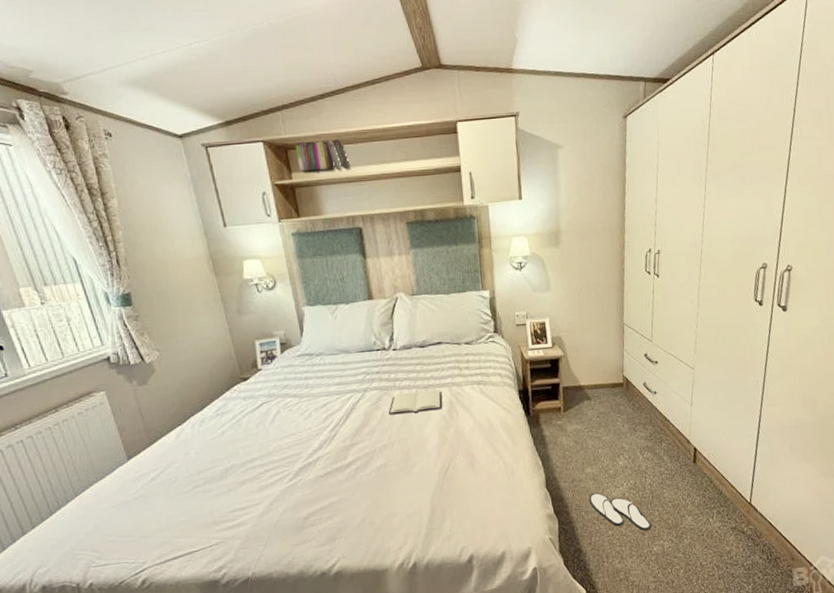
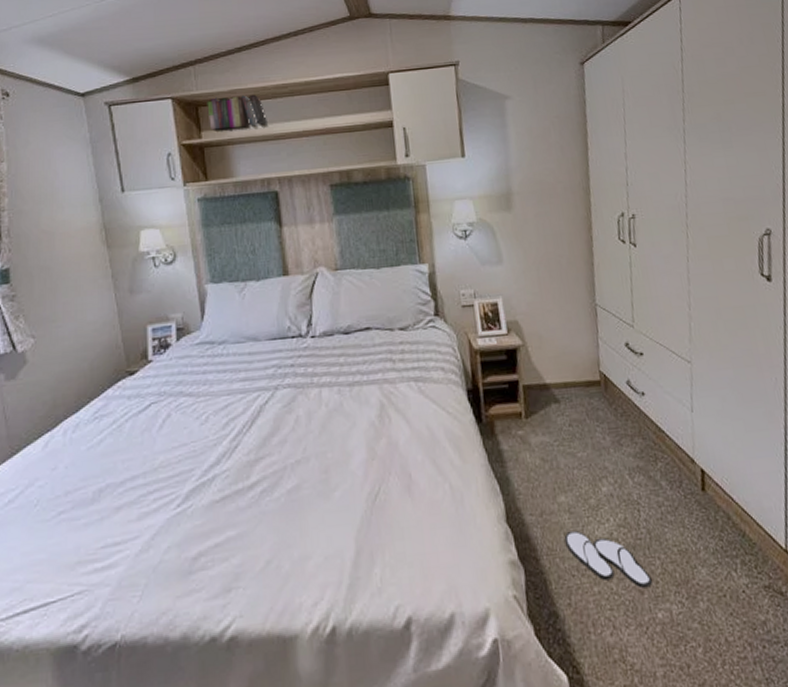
book: present [388,389,443,414] -> none [303,387,372,420]

